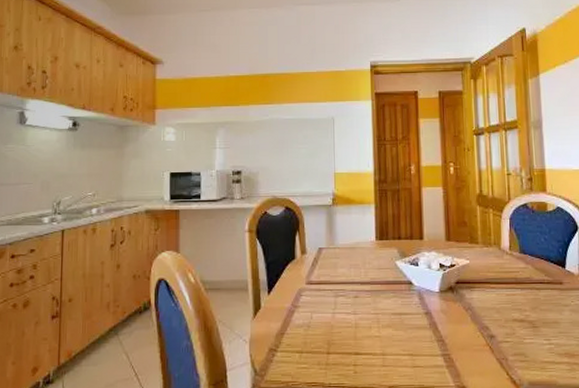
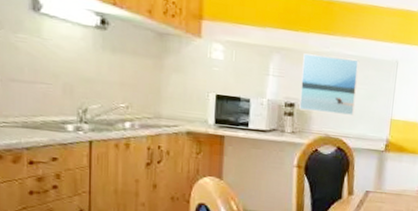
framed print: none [246,122,299,176] -> present [299,53,359,117]

